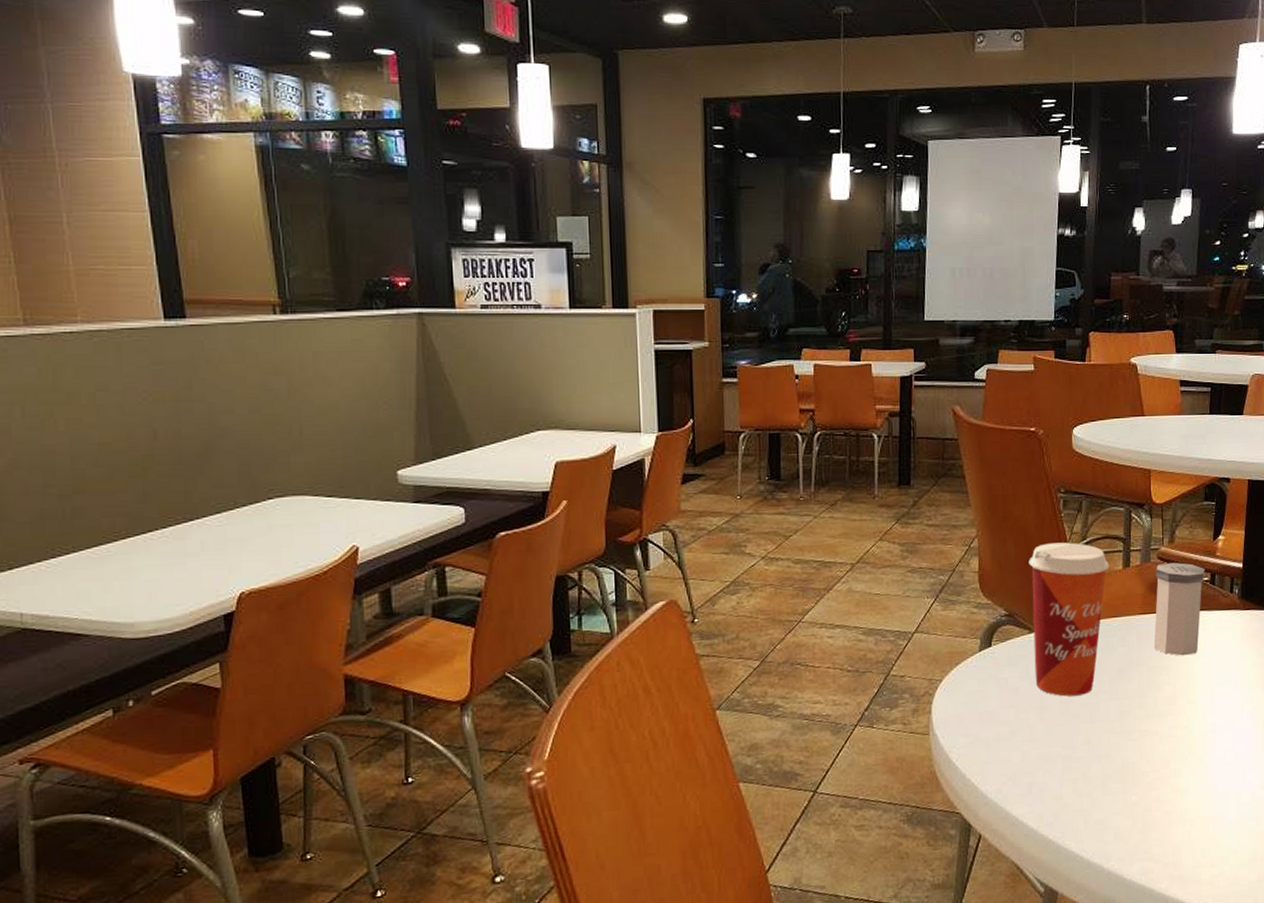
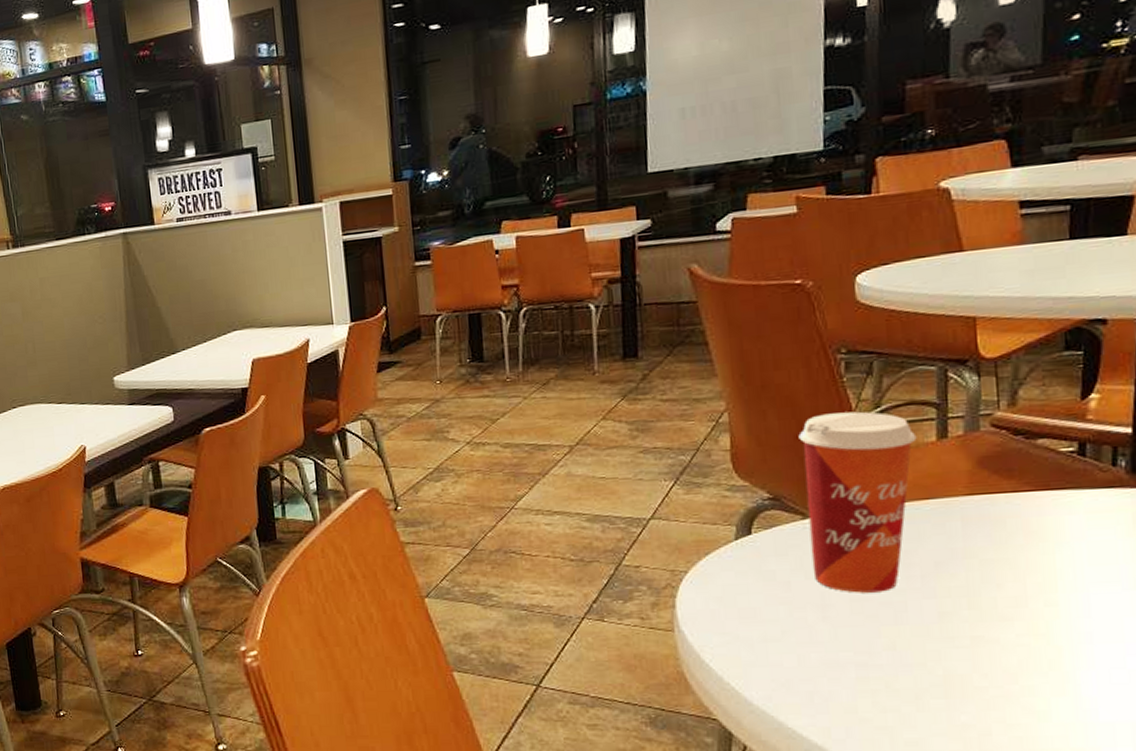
salt shaker: present [1153,562,1205,656] -> none [987,430,1069,547]

